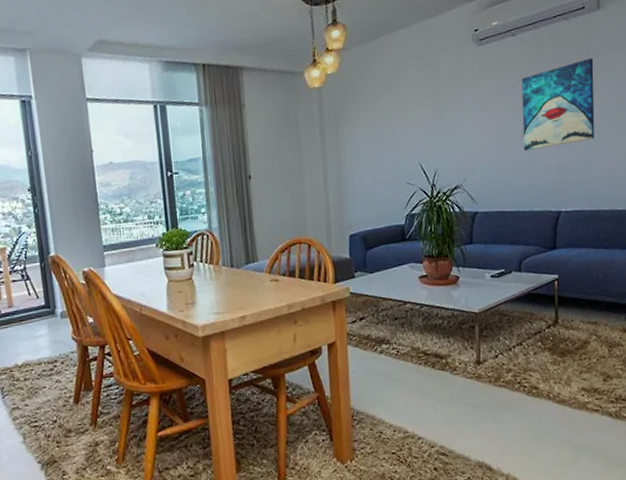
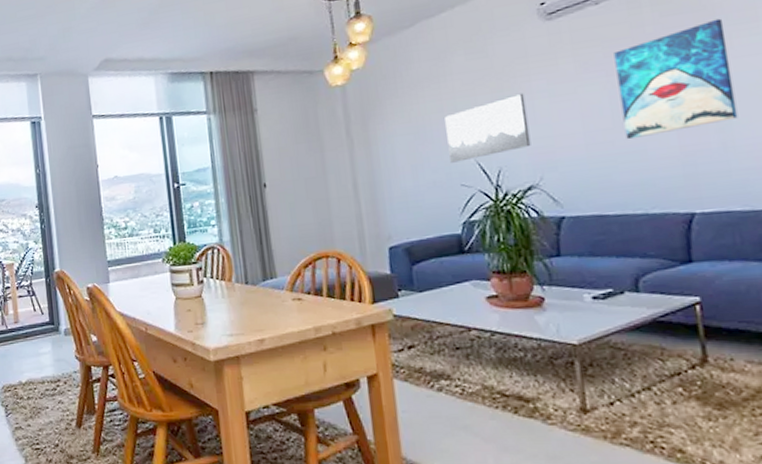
wall art: none [398,107,459,164] -> present [445,93,531,163]

